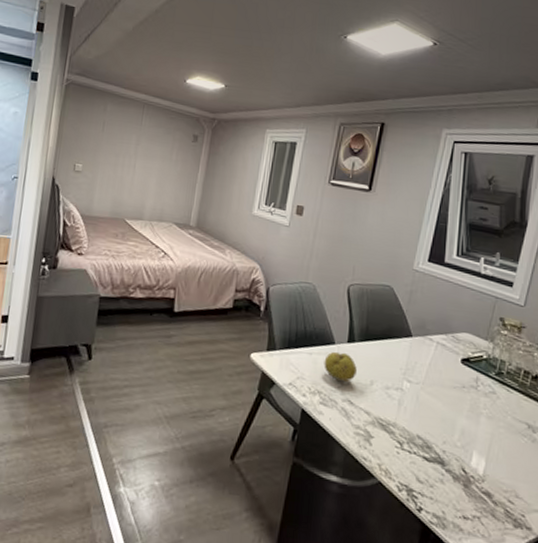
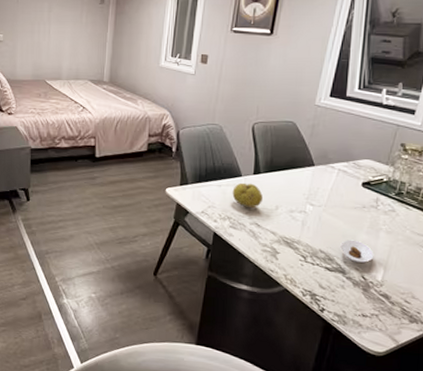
saucer: none [439,424,475,453] -> present [340,239,374,263]

